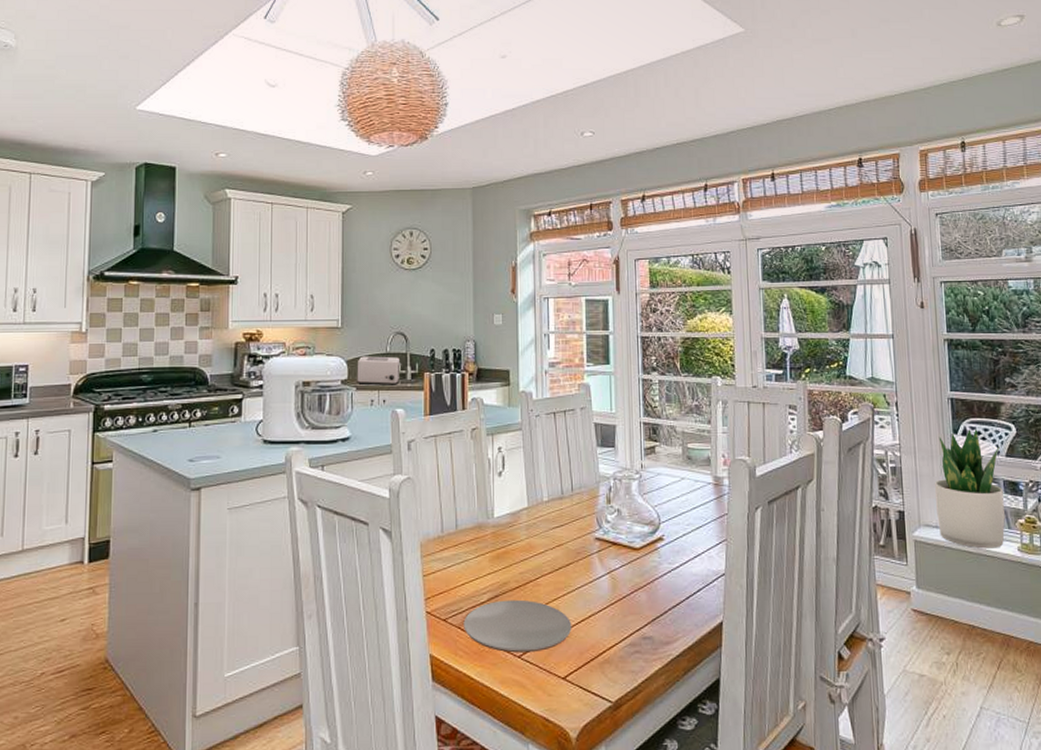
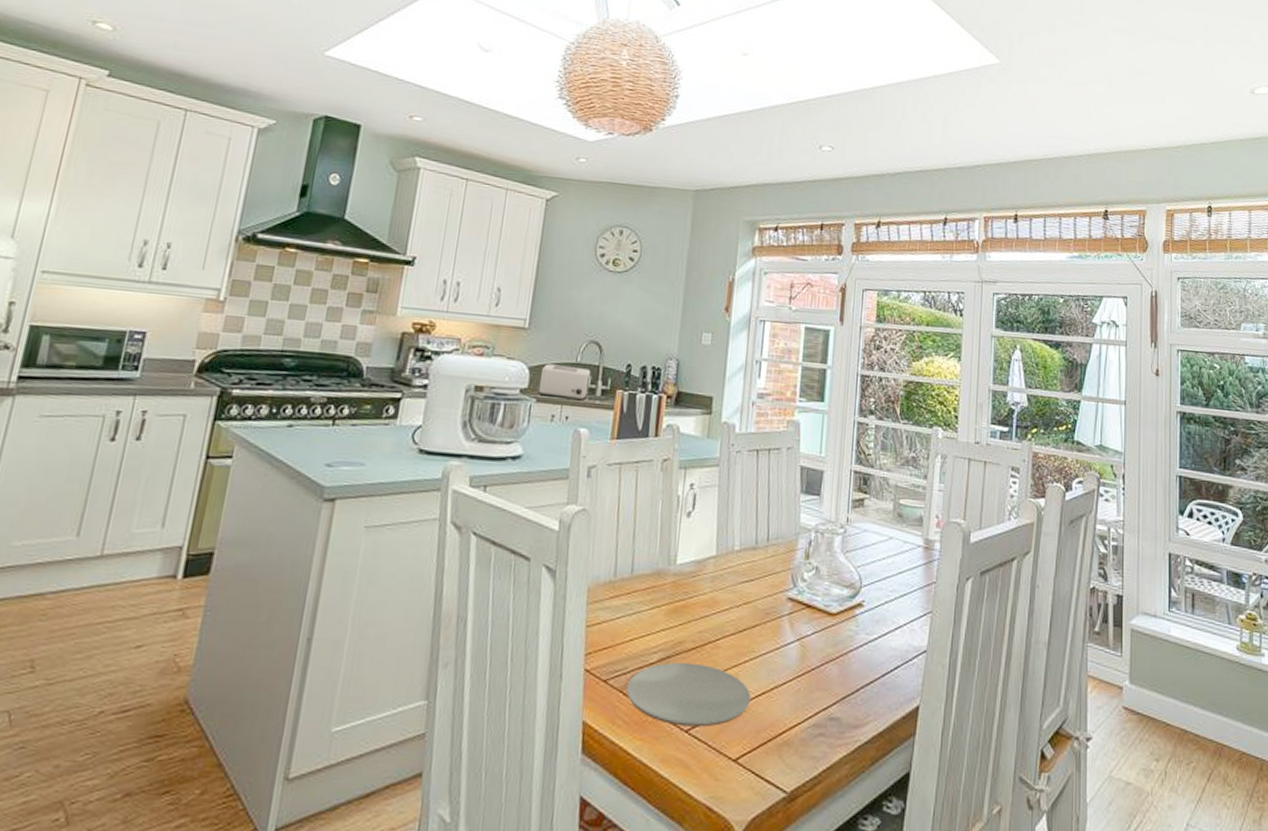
planter: present [935,429,1005,549] -> none [1155,511,1226,645]

